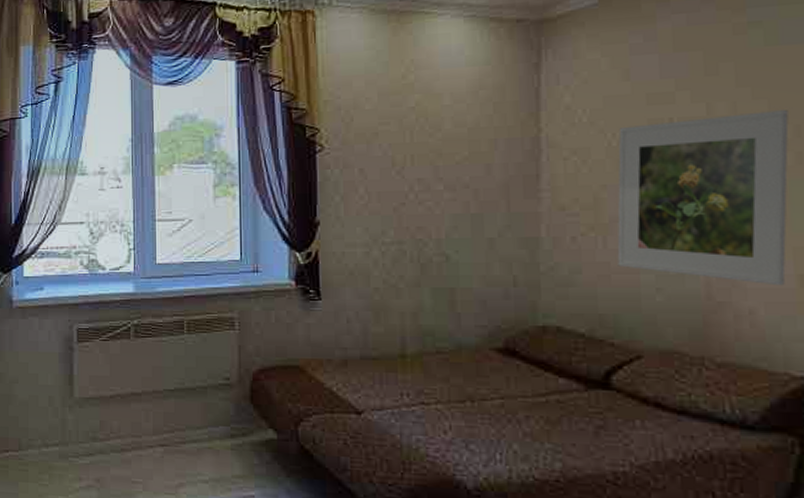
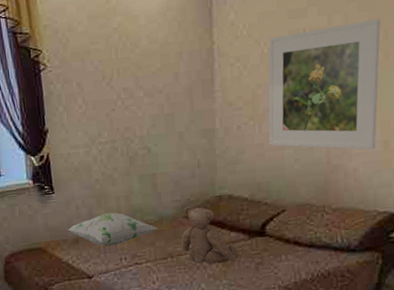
decorative pillow: none [335,331,454,375] -> present [68,212,158,246]
teddy bear: none [486,336,571,419] -> present [181,207,239,265]

